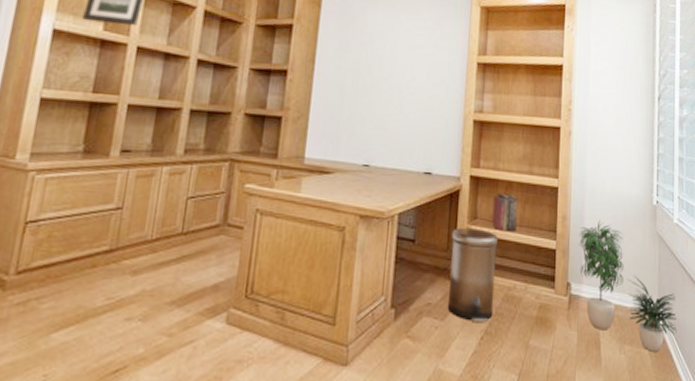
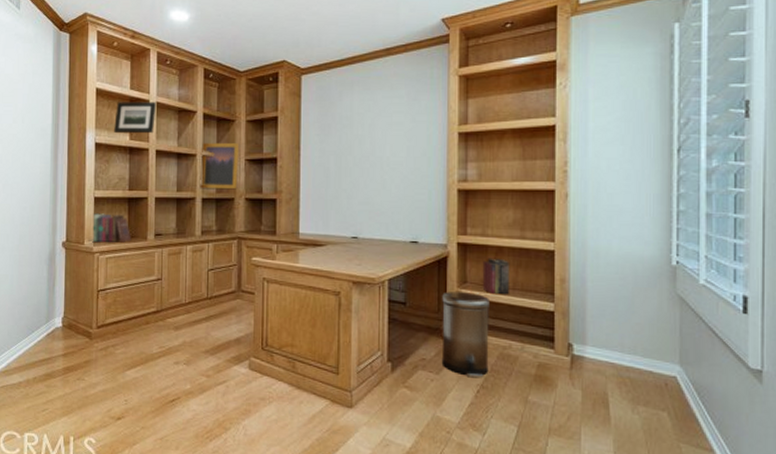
books: none [20,118,88,159] -> present [87,213,132,243]
picture frame: none [189,44,245,103] -> present [200,143,240,190]
potted plant: present [579,219,677,353] -> none [581,282,704,416]

